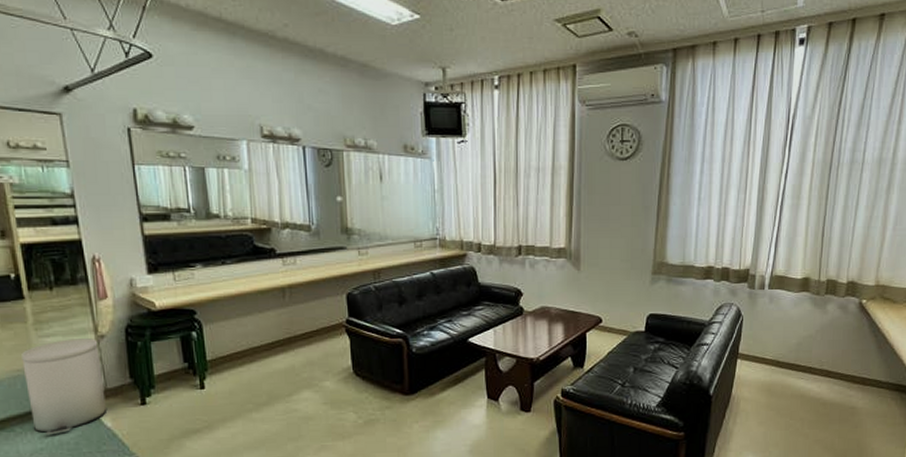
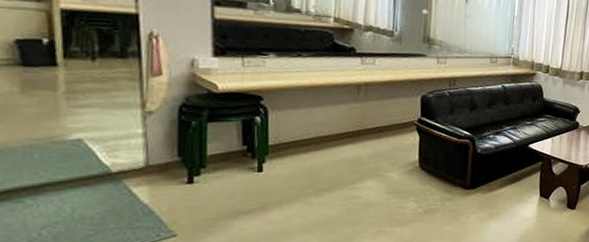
pedal bin: present [21,338,107,435] -> none [44,112,146,209]

